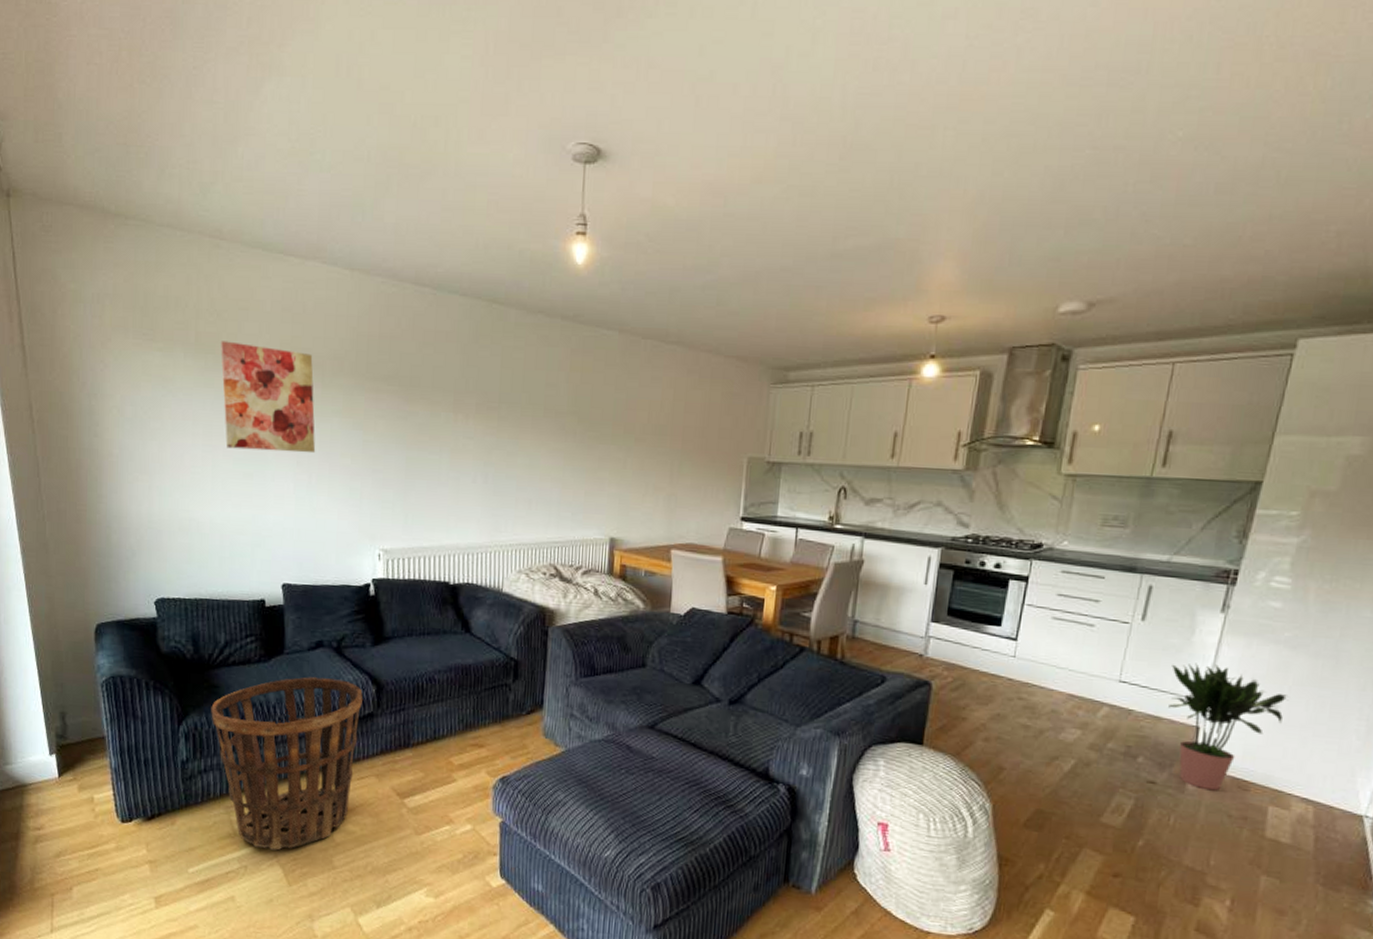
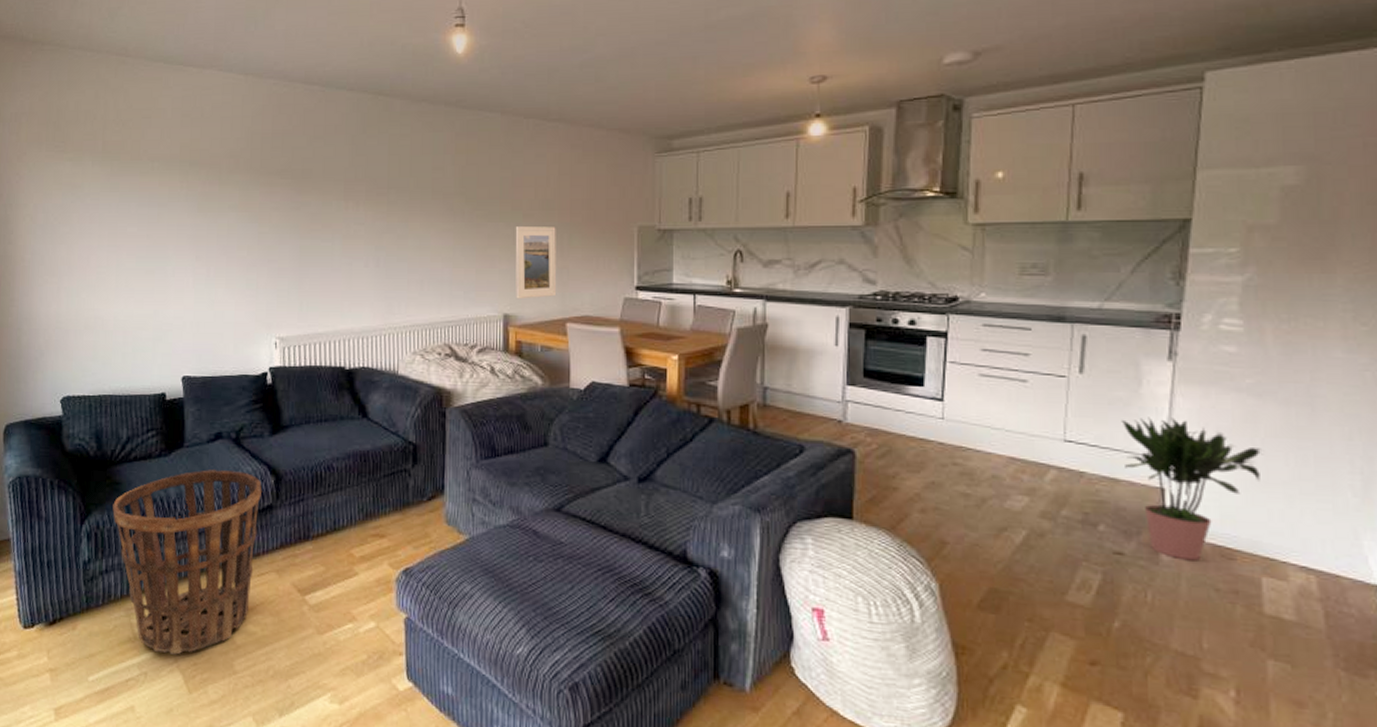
wall art: present [221,341,316,454] -> none [125,147,214,248]
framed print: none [623,449,667,524] -> present [515,225,556,299]

